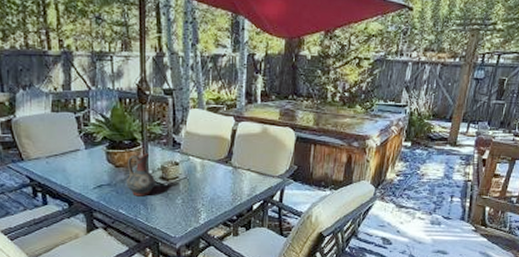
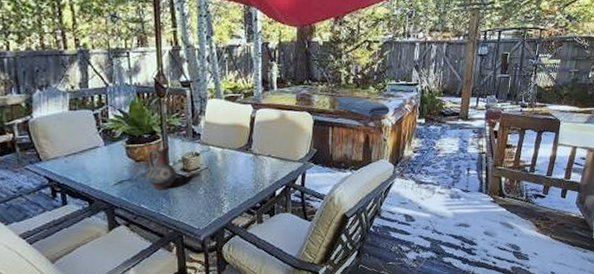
towel: none [321,113,375,137] -> present [337,95,390,117]

